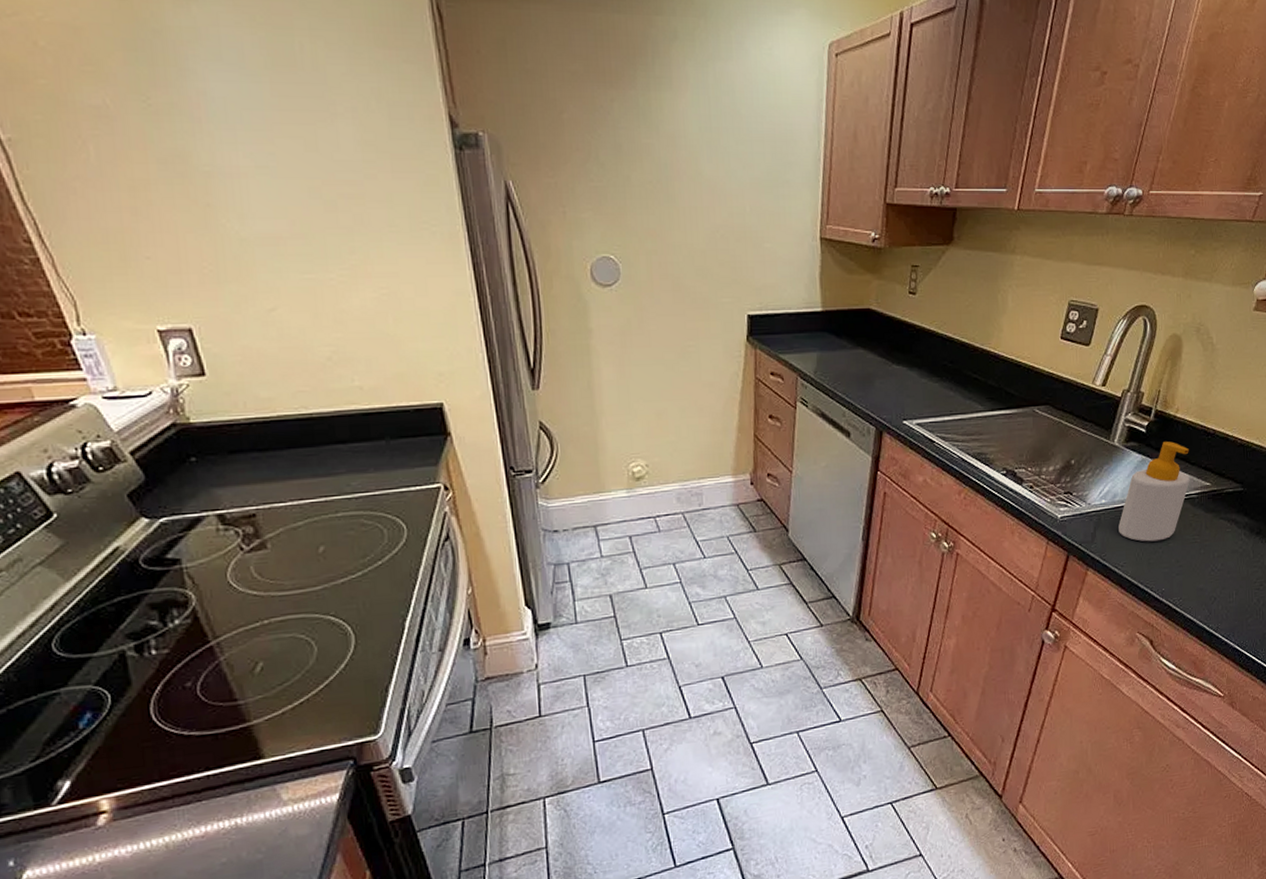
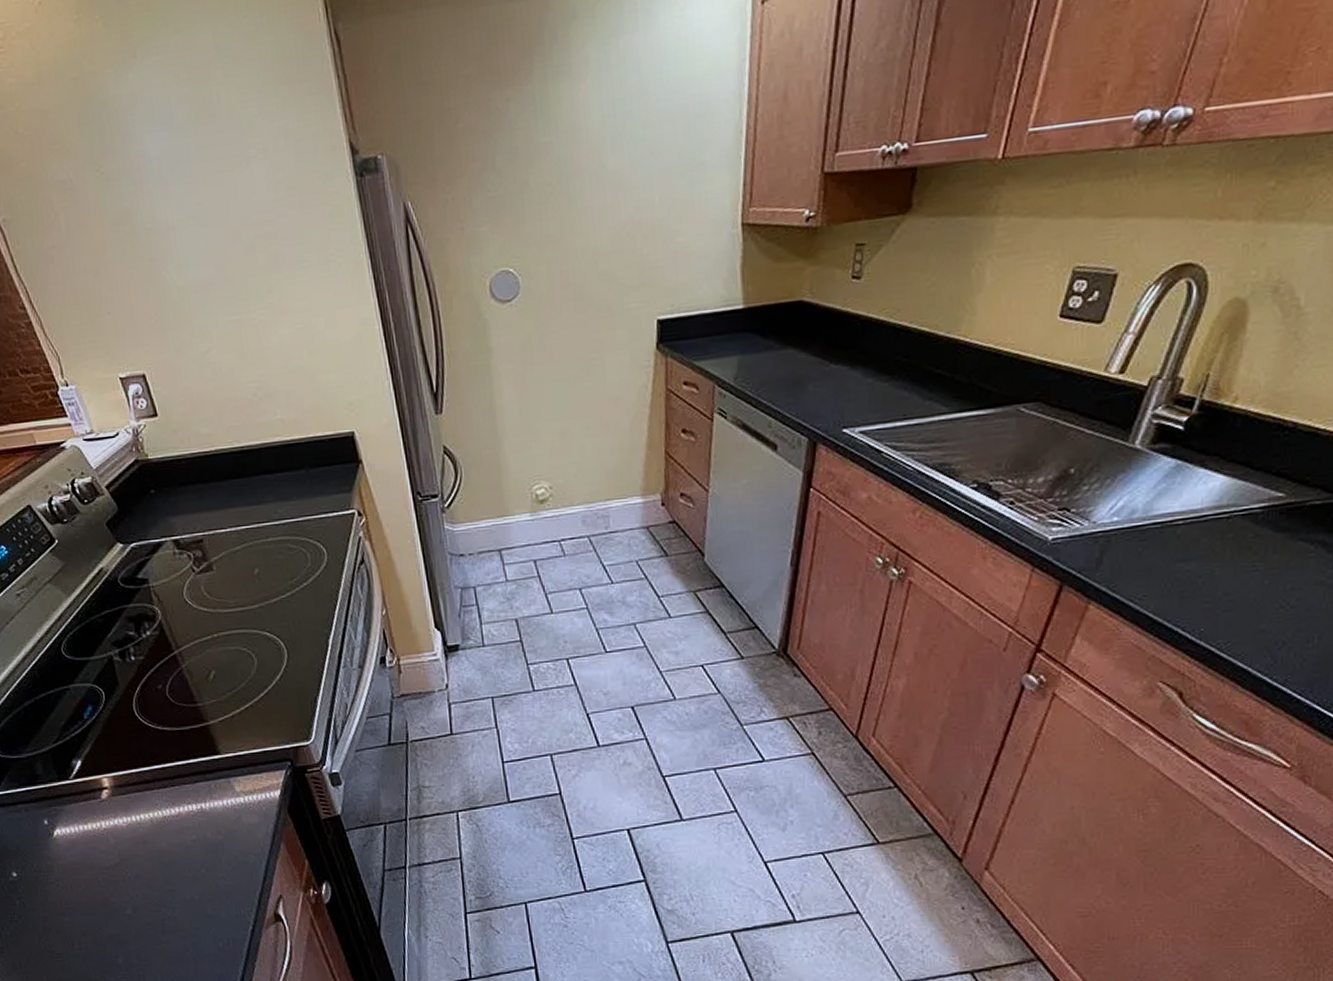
soap bottle: present [1118,441,1190,542] -> none [1137,440,1252,570]

